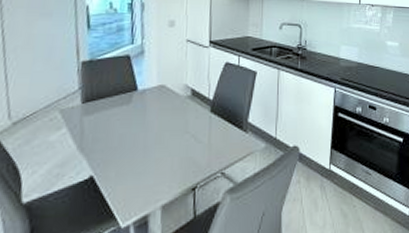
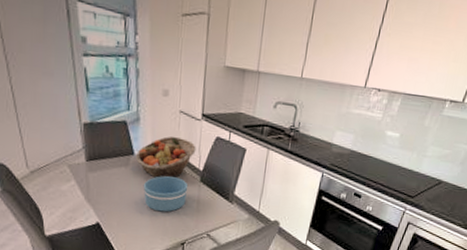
fruit basket: none [138,66,205,114] -> present [135,136,196,178]
bowl: none [147,110,198,153] -> present [143,176,189,212]

